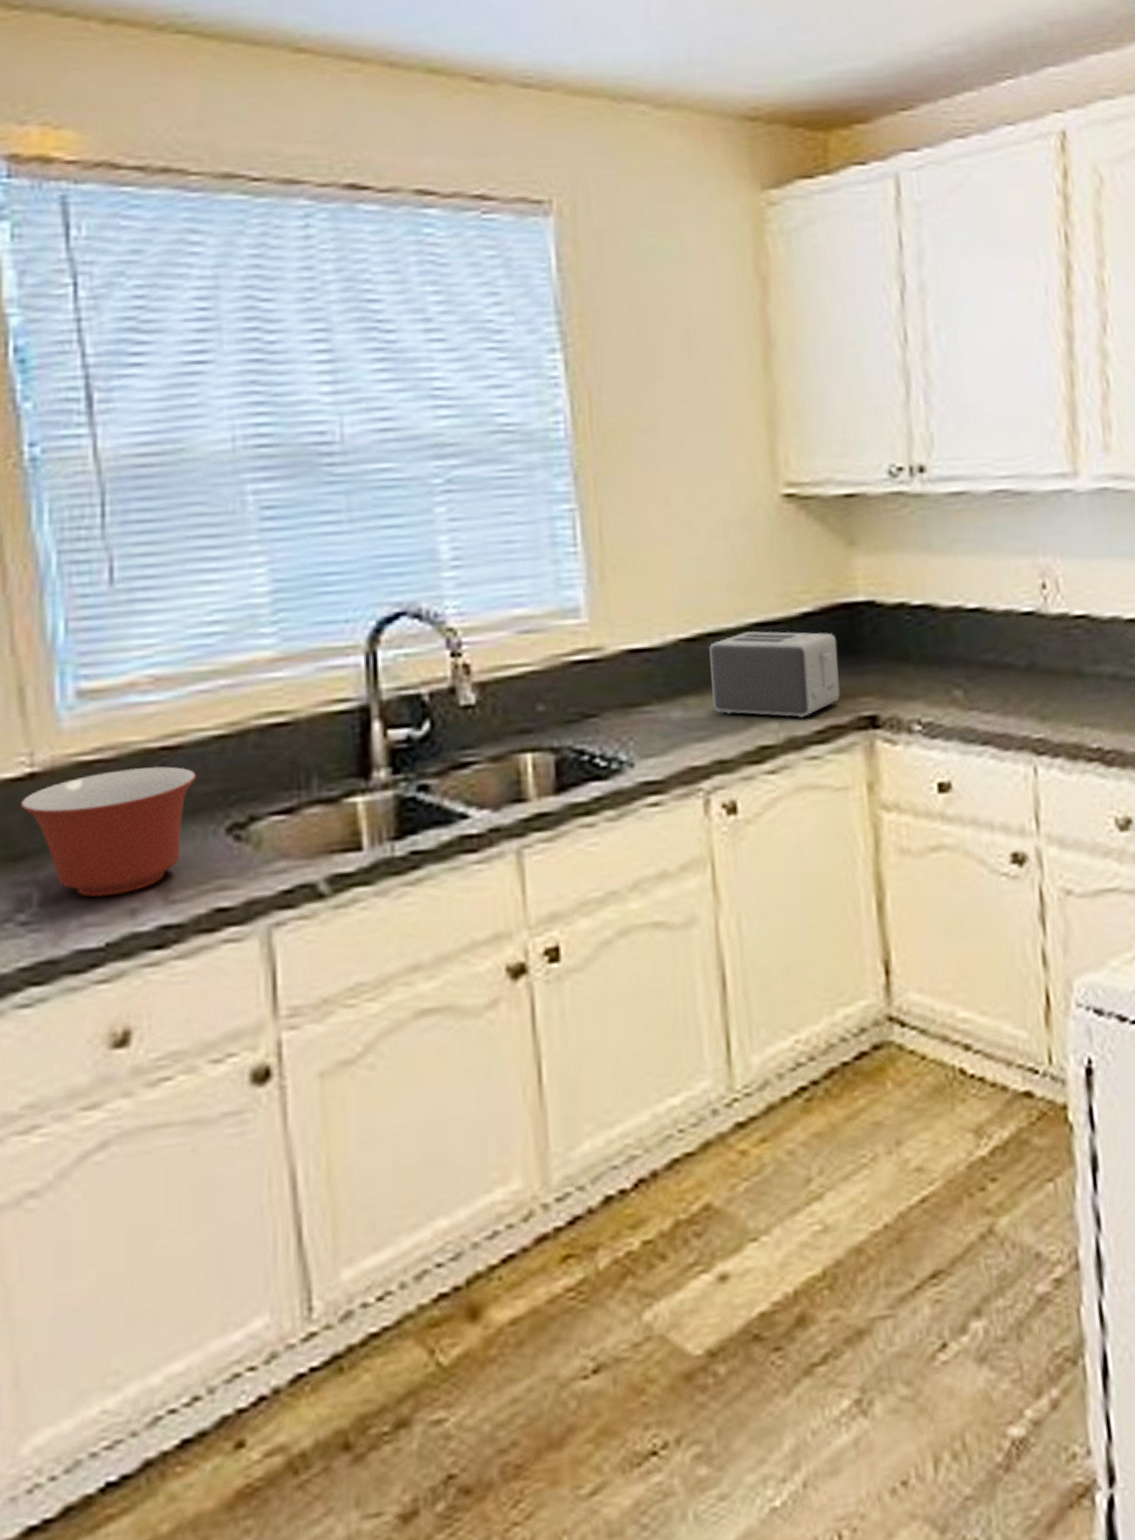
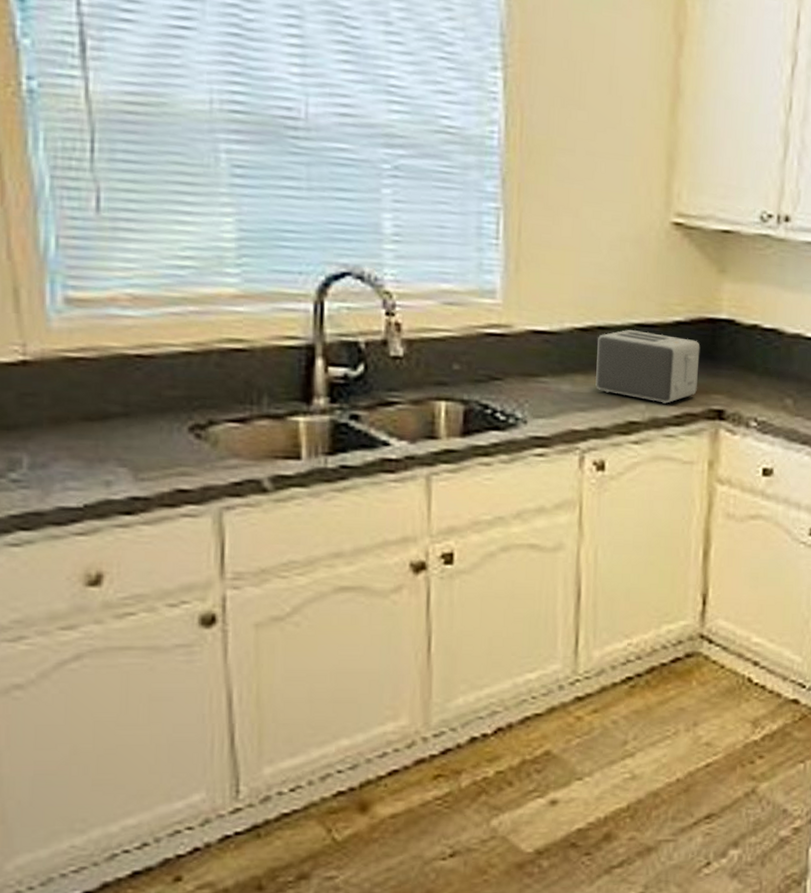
mixing bowl: present [21,766,197,898] -> none [14,368,166,468]

